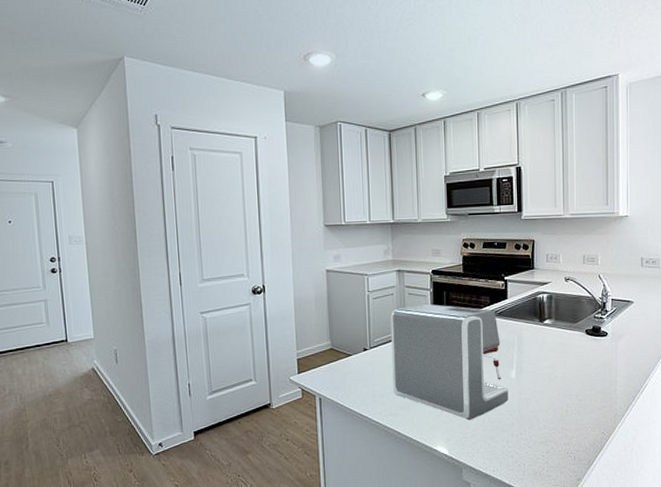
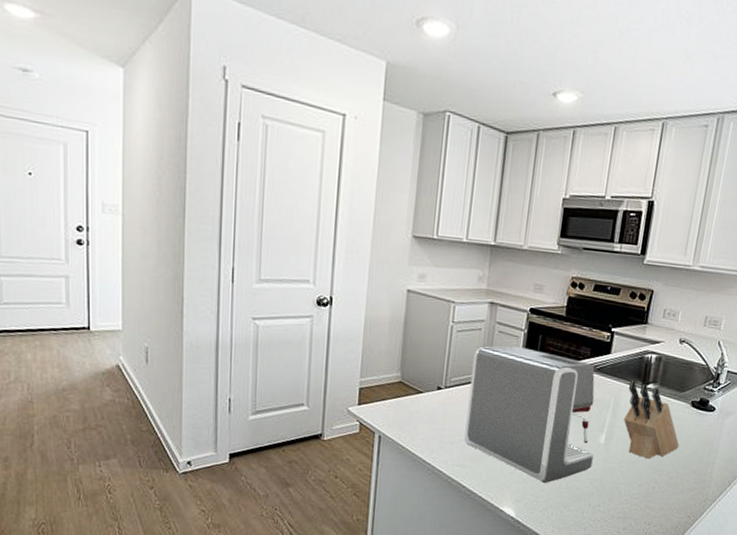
knife block: none [528,319,582,386] -> present [624,381,680,459]

